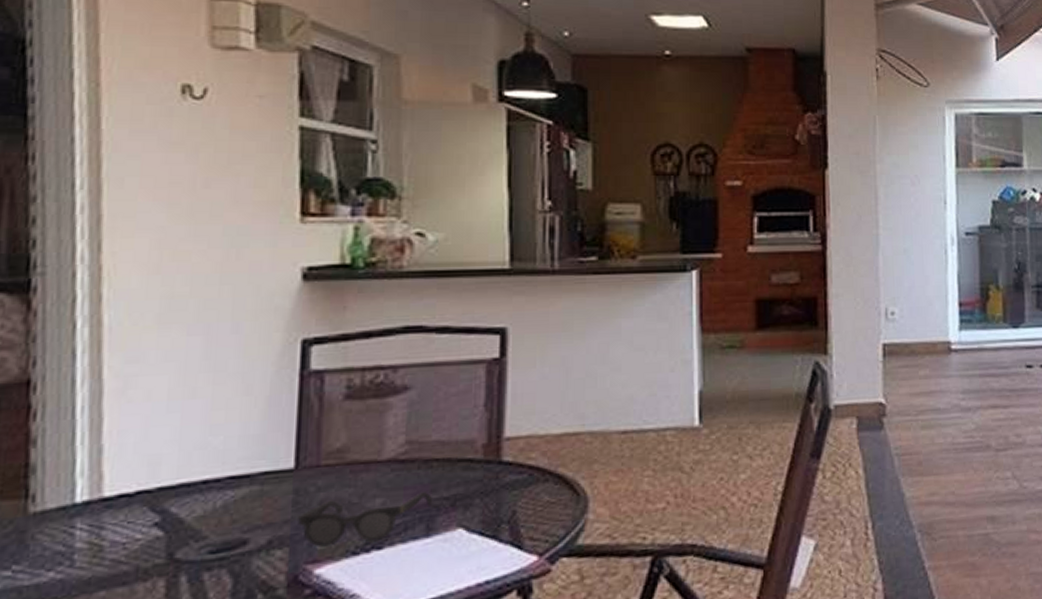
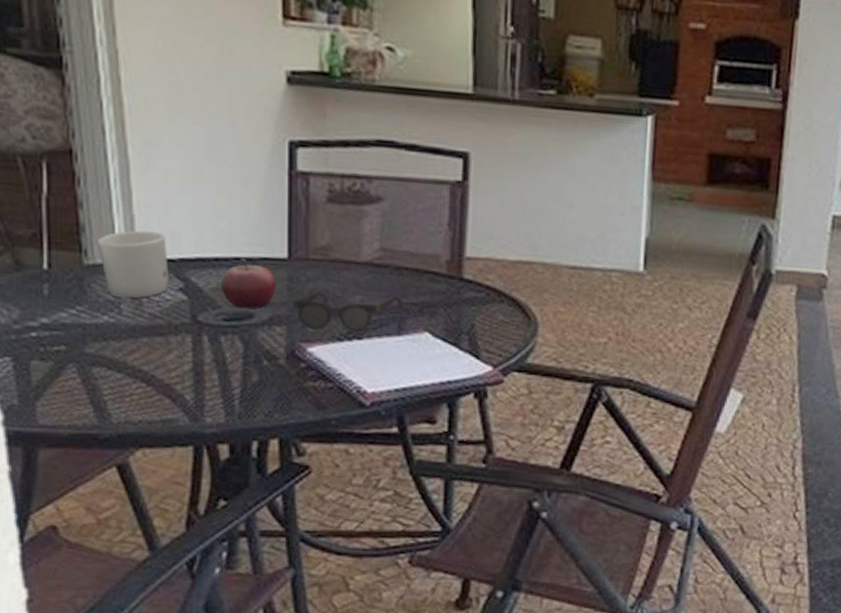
mug: none [51,460,143,547] -> present [98,230,169,299]
fruit: none [207,476,279,535] -> present [220,258,277,308]

